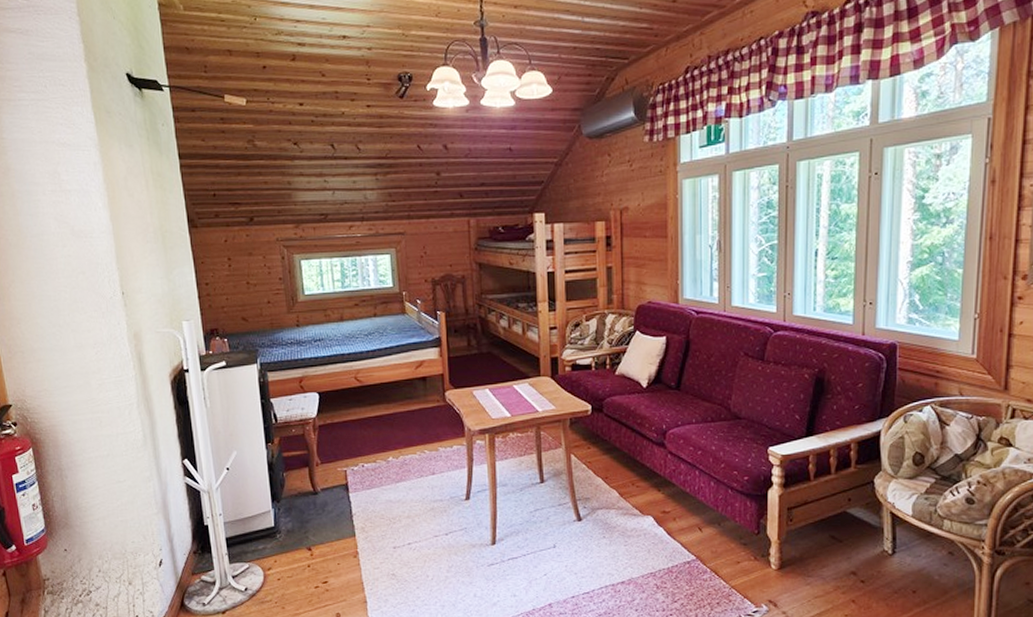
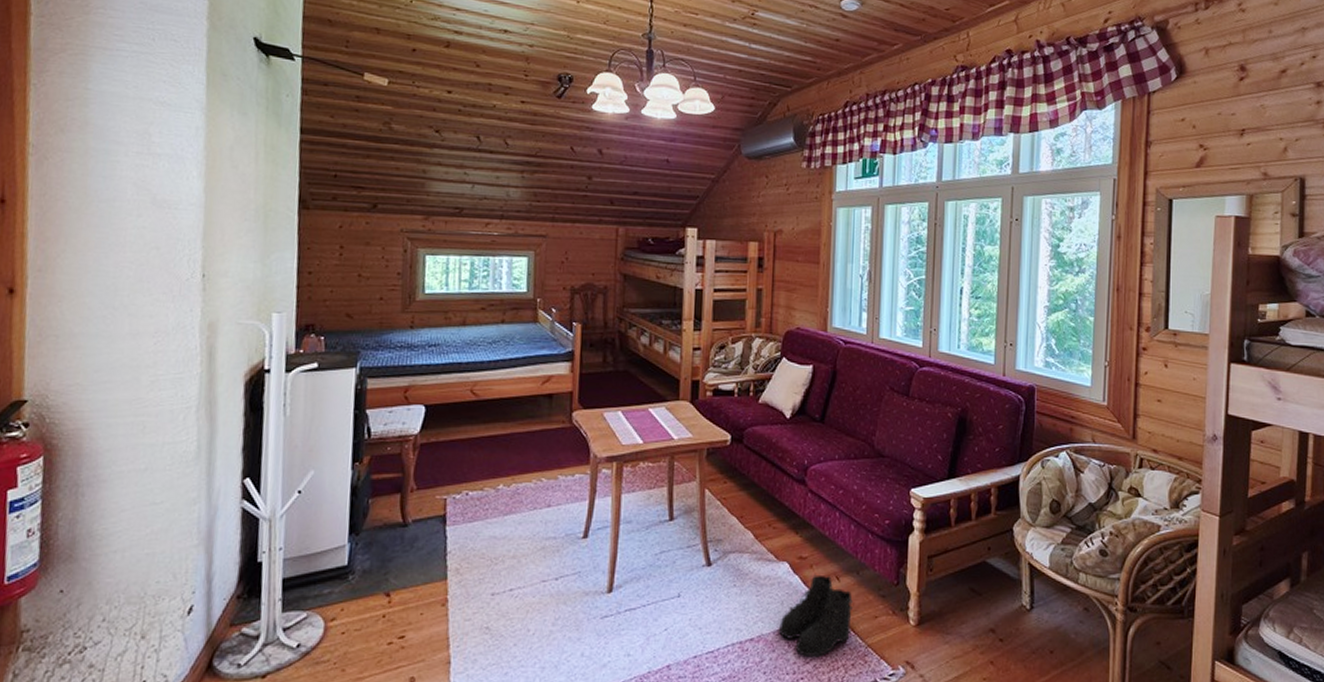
boots: none [647,526,715,597] -> present [779,574,853,658]

